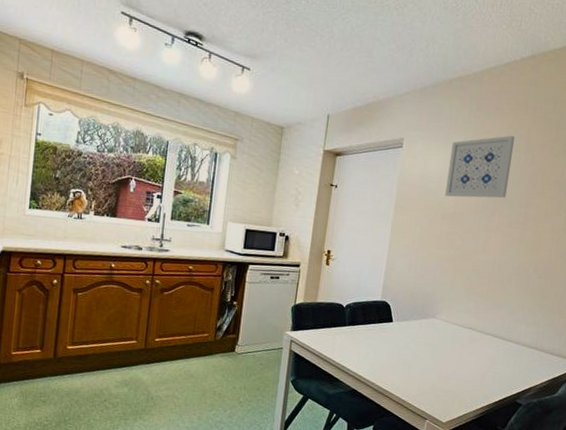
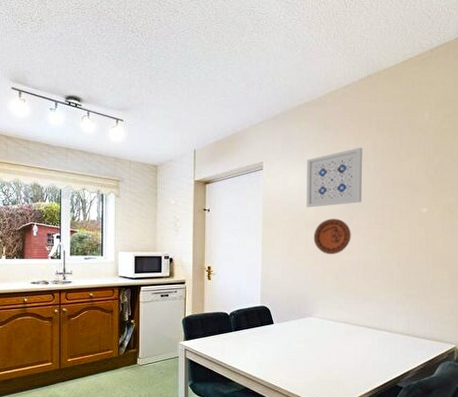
decorative plate: none [448,211,490,252] -> present [313,218,351,254]

